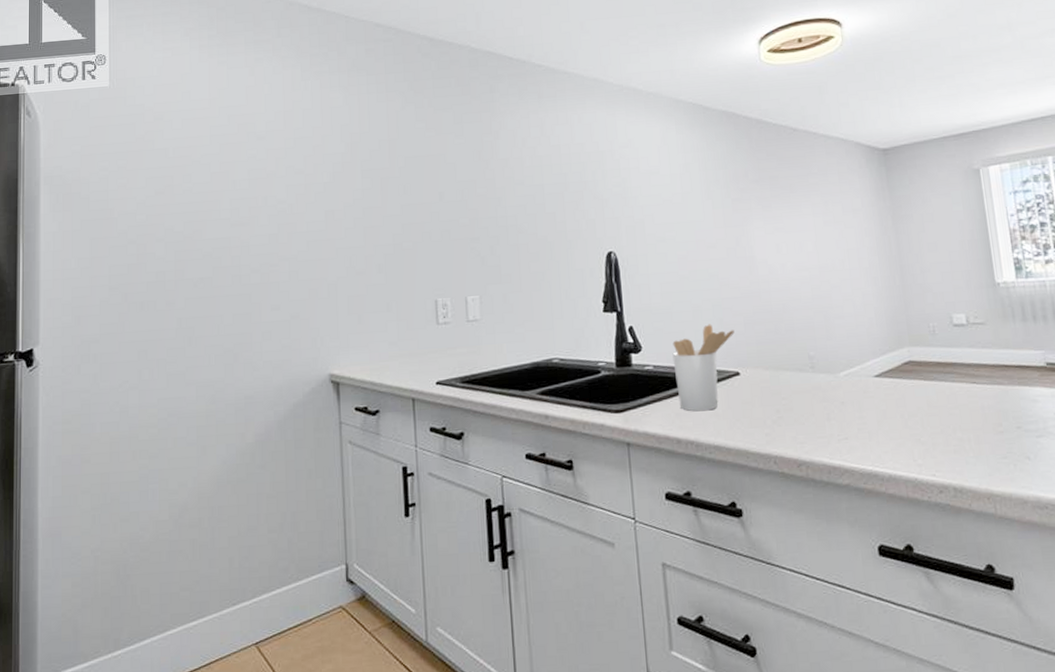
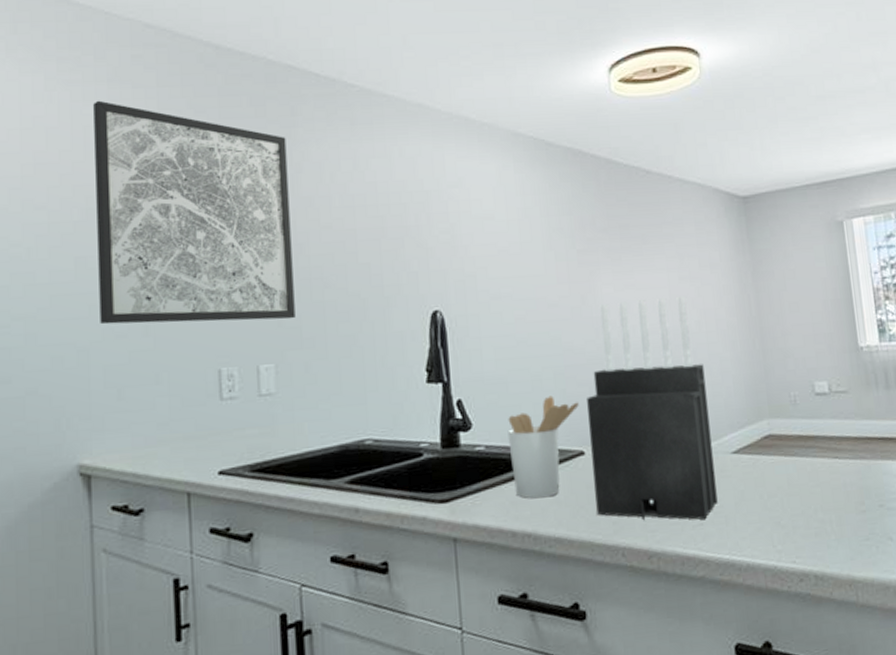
wall art: none [337,86,495,264] -> present [93,100,295,325]
knife block: none [741,237,861,435] -> present [587,296,718,521]

